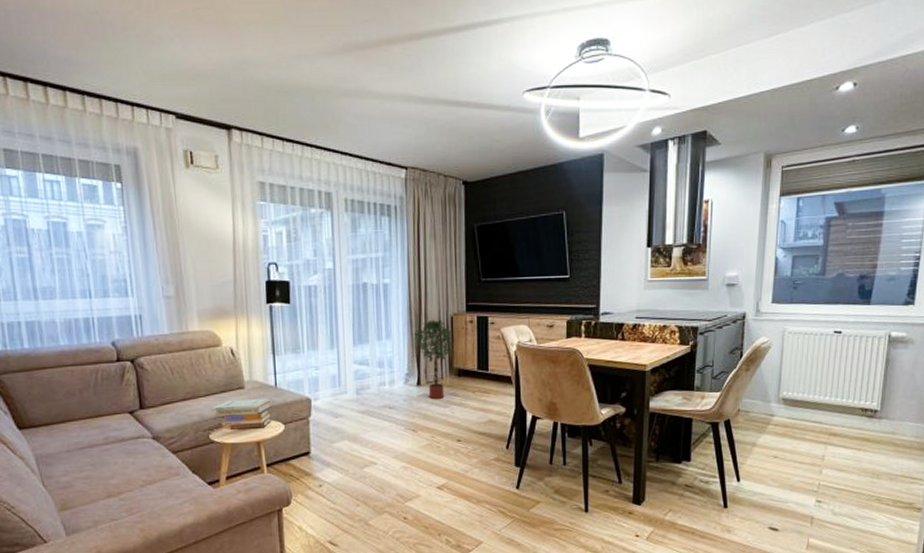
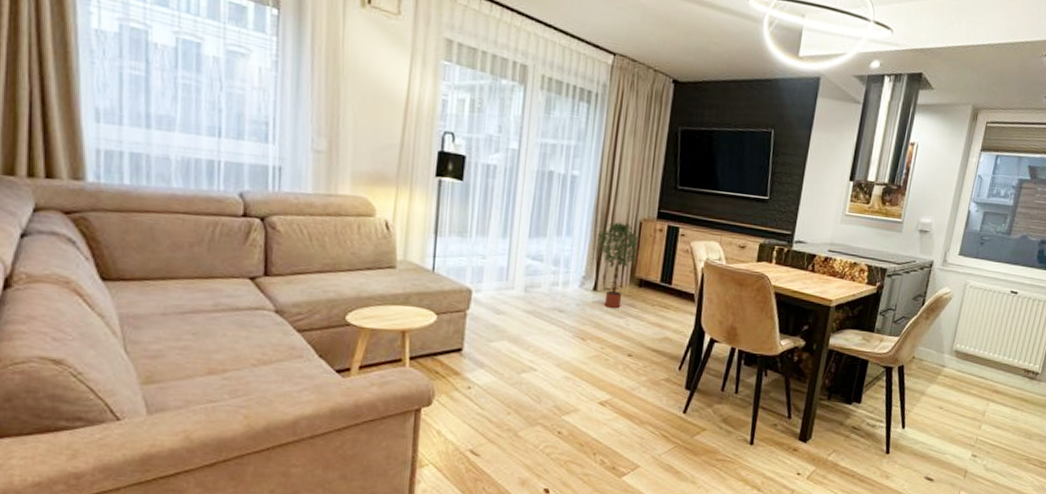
books: present [211,397,271,431] -> none [353,279,425,316]

